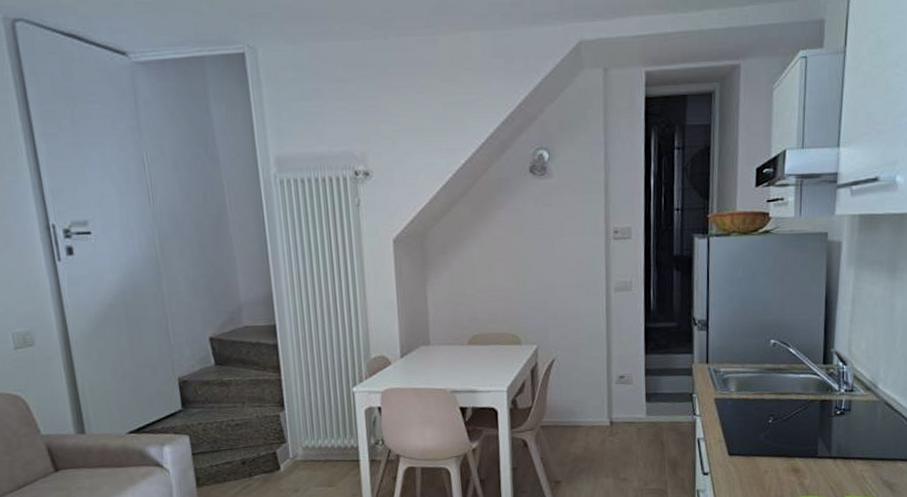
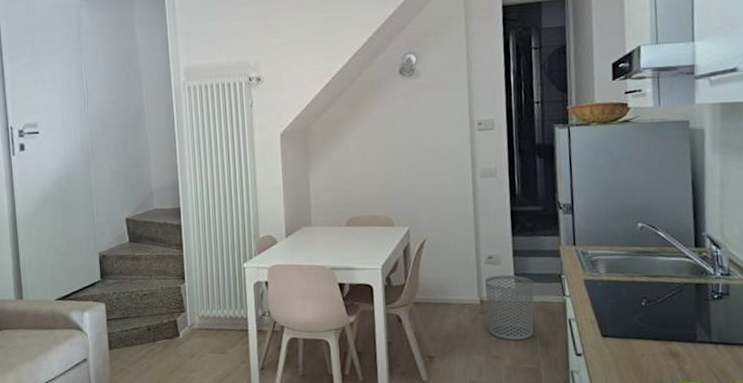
waste bin: none [616,394,665,462] -> present [485,274,535,340]

